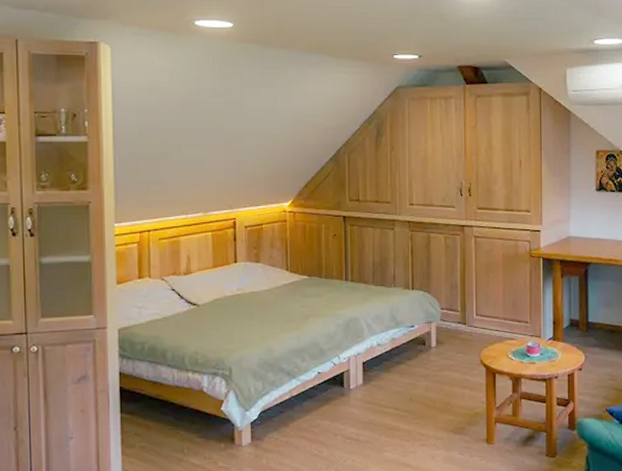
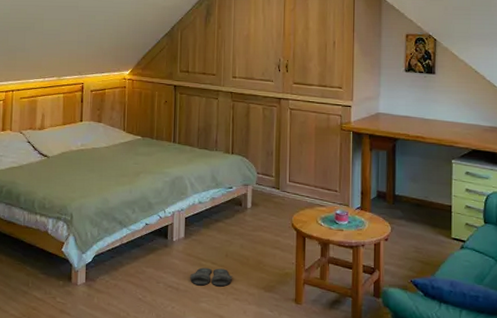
slippers: none [371,414,419,435] -> present [190,267,233,287]

